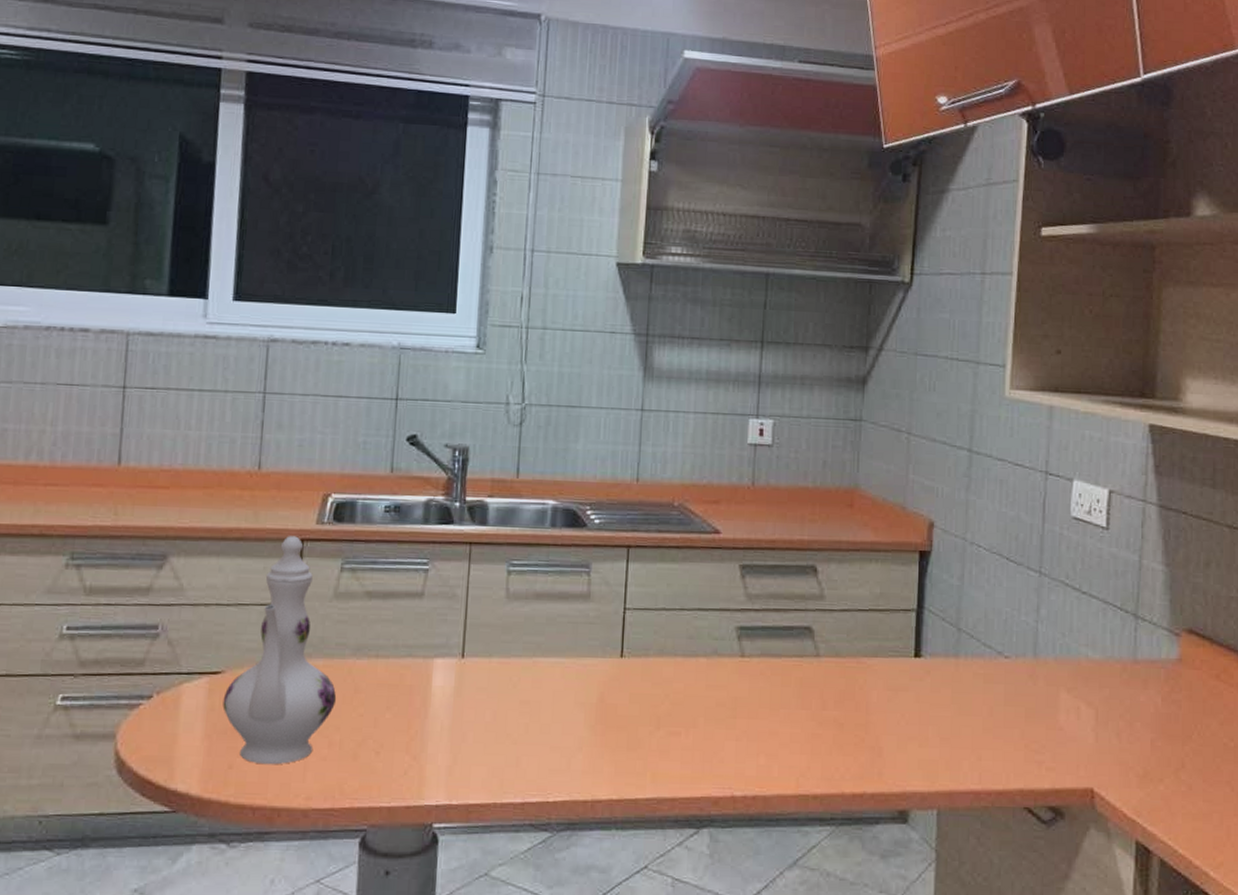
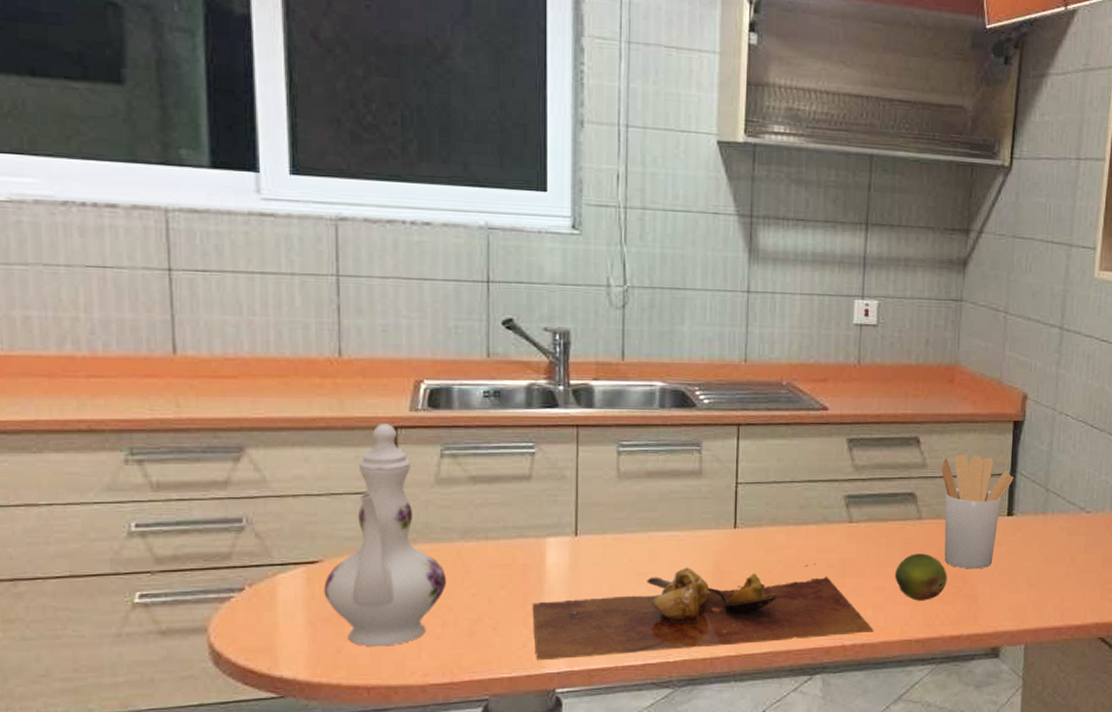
cutting board: none [415,697,767,791] -> present [532,564,874,660]
fruit: none [789,695,848,750] -> present [894,553,947,601]
utensil holder: none [840,586,921,717] -> present [941,454,1014,570]

